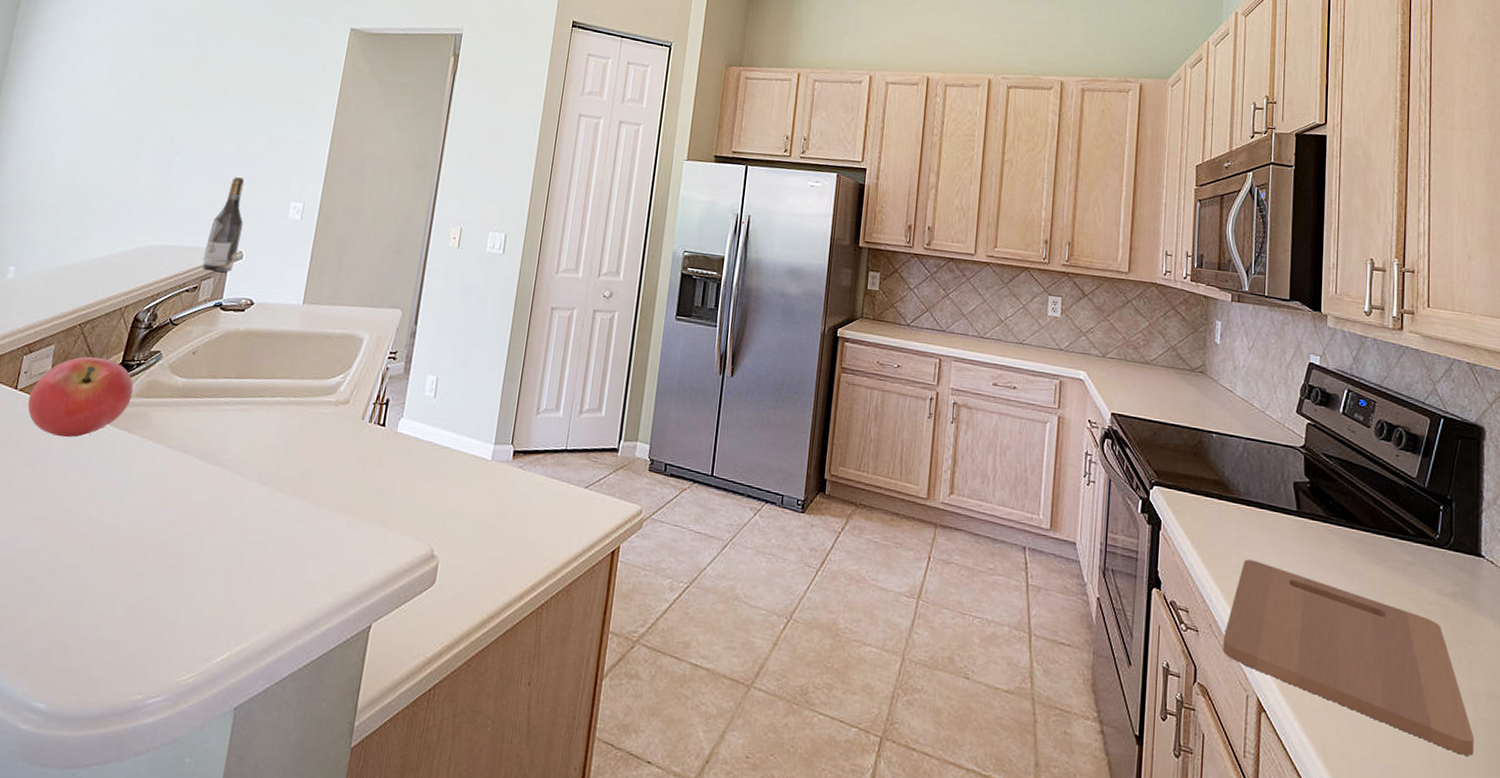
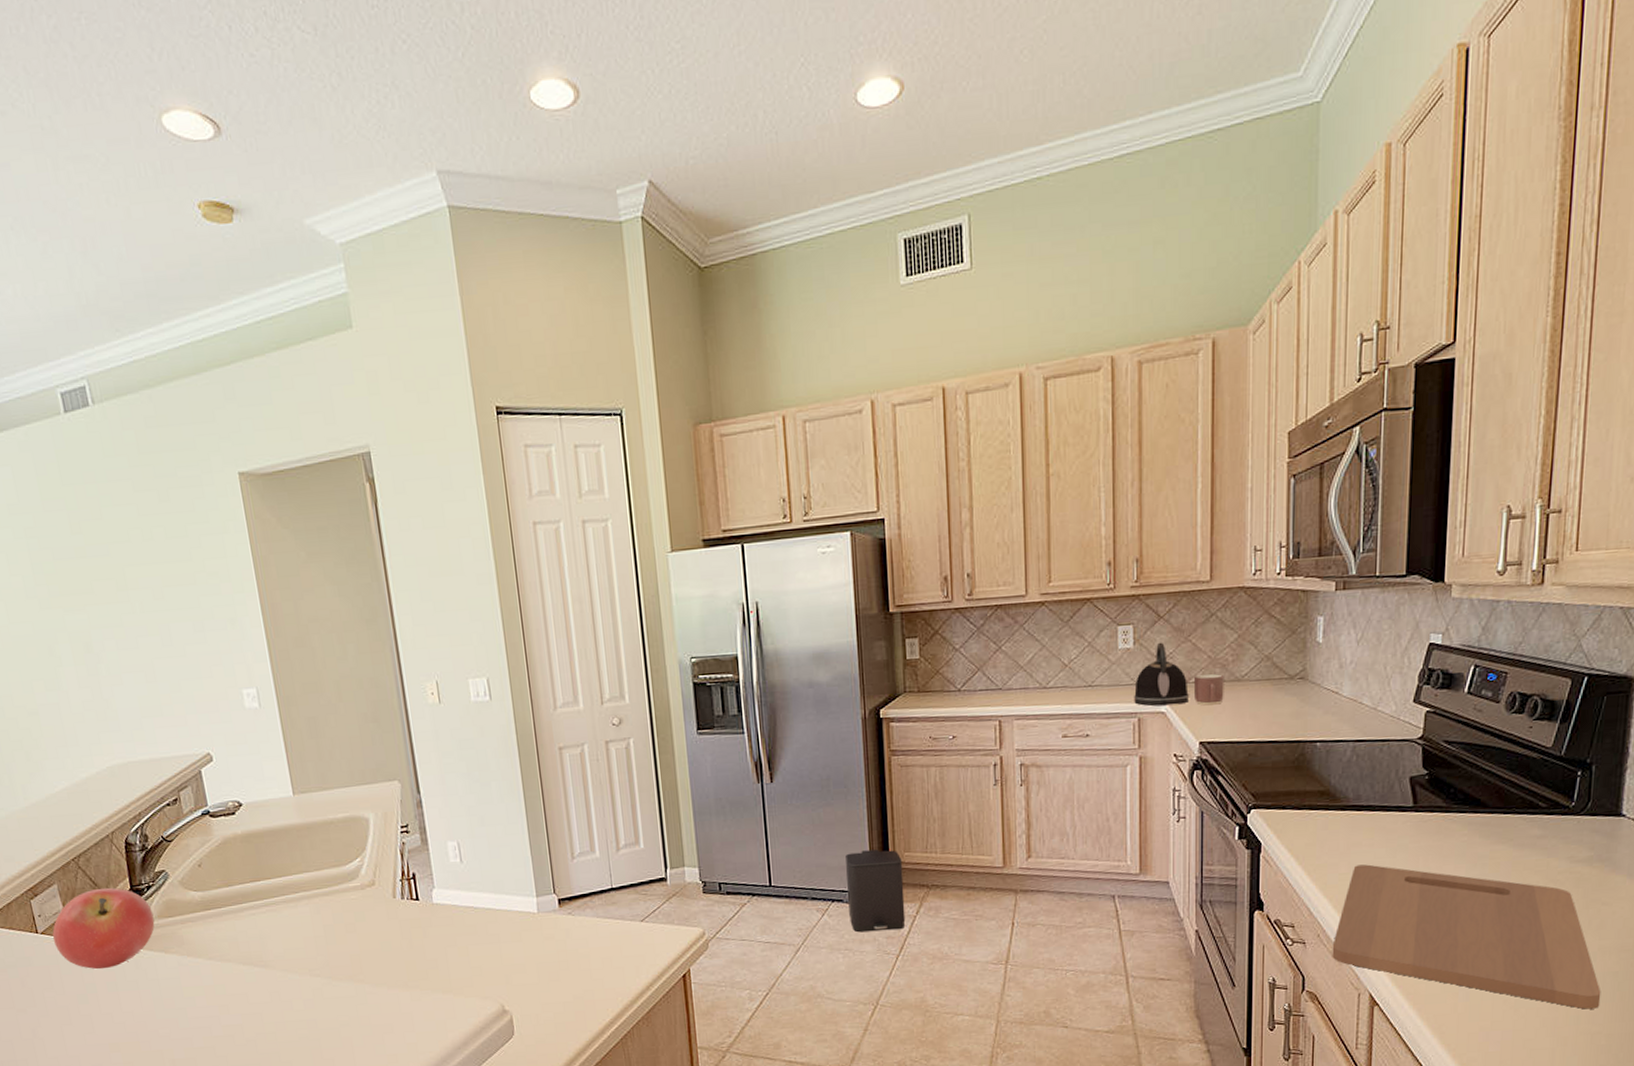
wine bottle: present [202,177,245,273] -> none [166,673,207,781]
pedal bin: none [779,457,837,544] -> present [846,849,906,933]
kettle: none [1056,316,1106,376] -> present [1133,642,1190,706]
mug: none [1109,351,1136,382] -> present [1193,674,1224,706]

